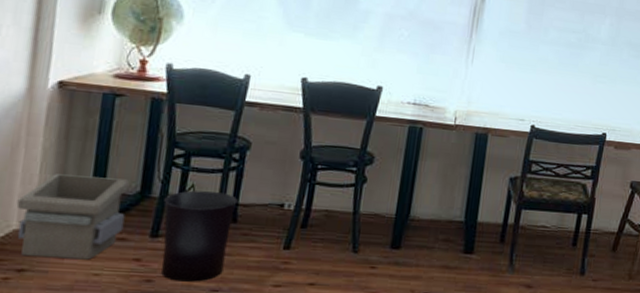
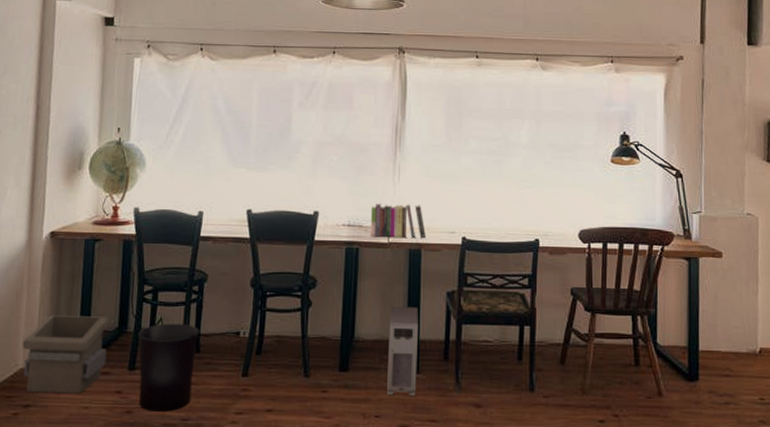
books: none [436,83,495,123] -> present [370,202,426,238]
computer tower: none [439,188,480,275] -> present [387,307,419,396]

